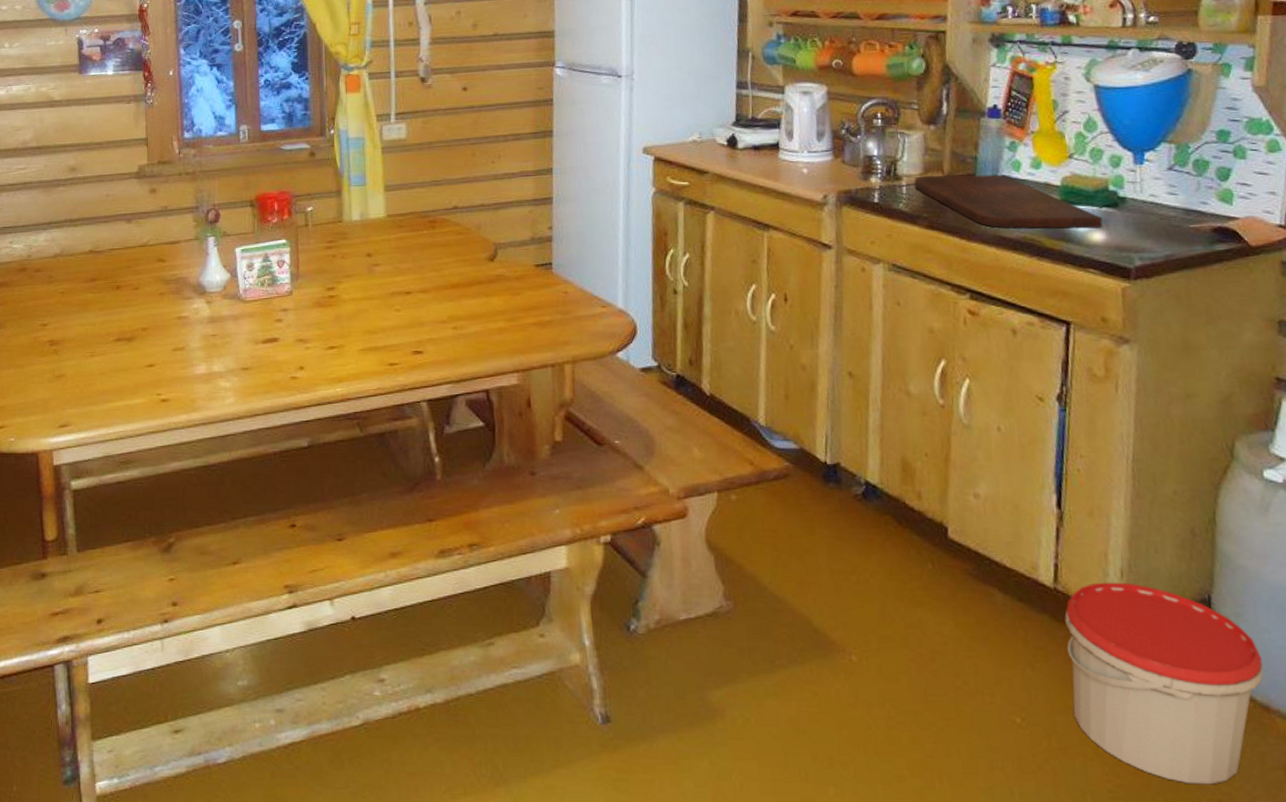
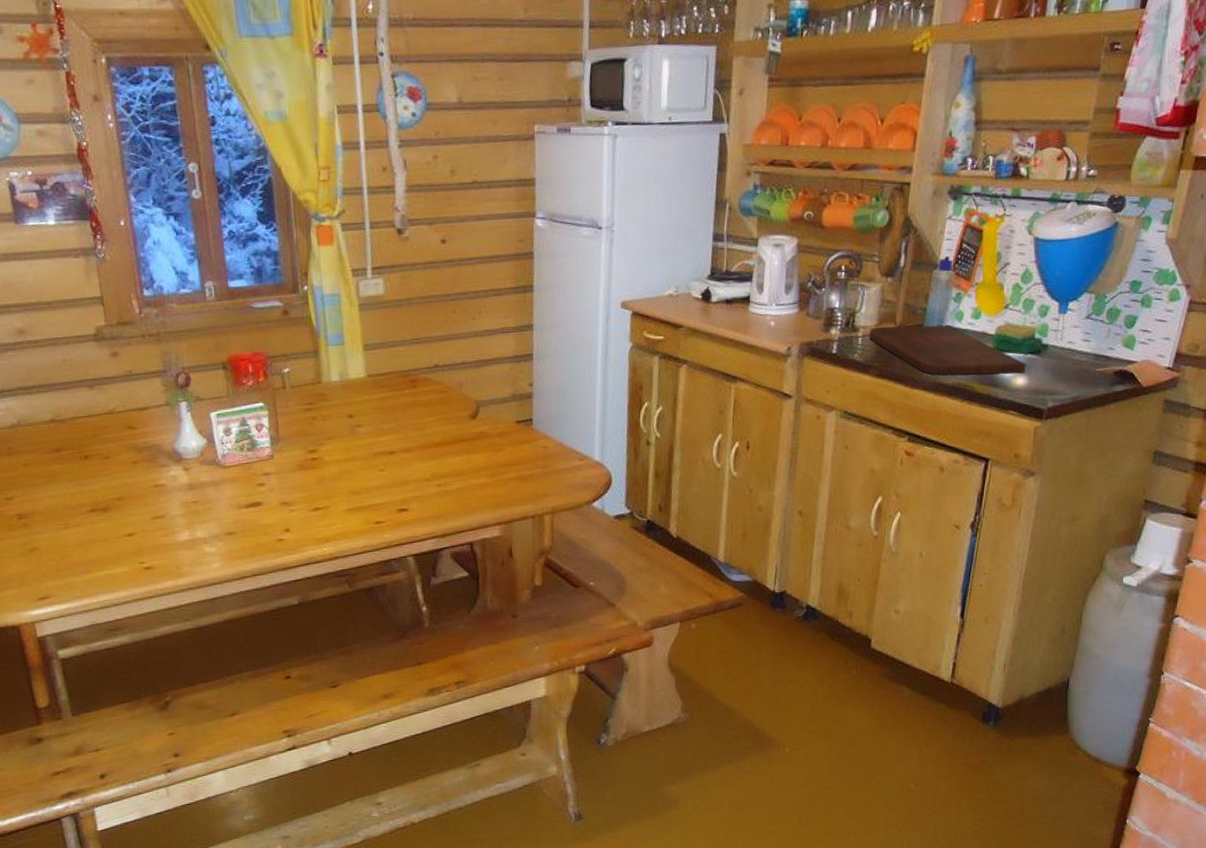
bucket: present [1064,582,1264,785] -> none [955,674,1100,822]

